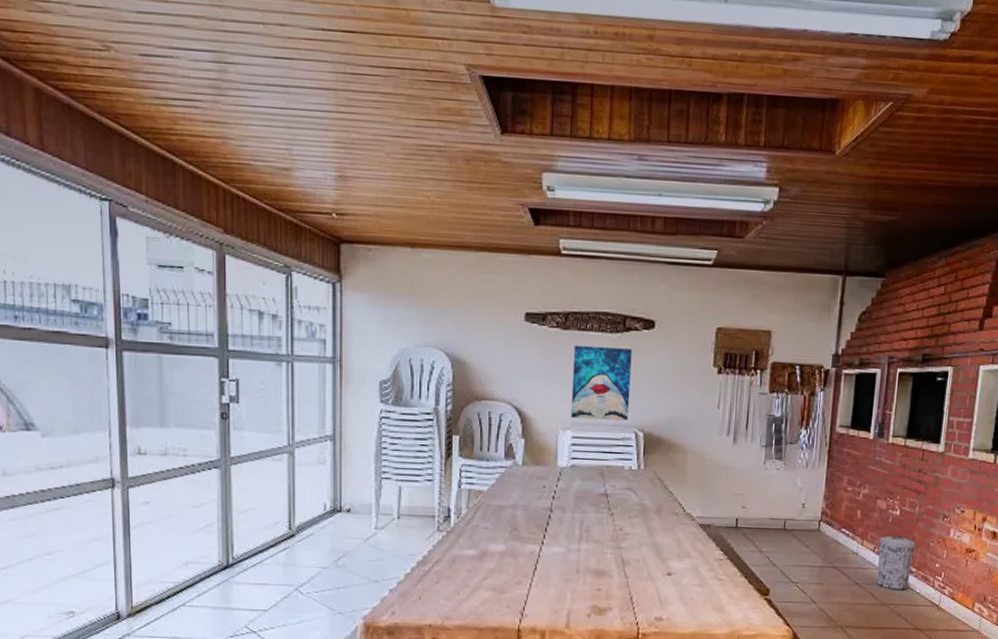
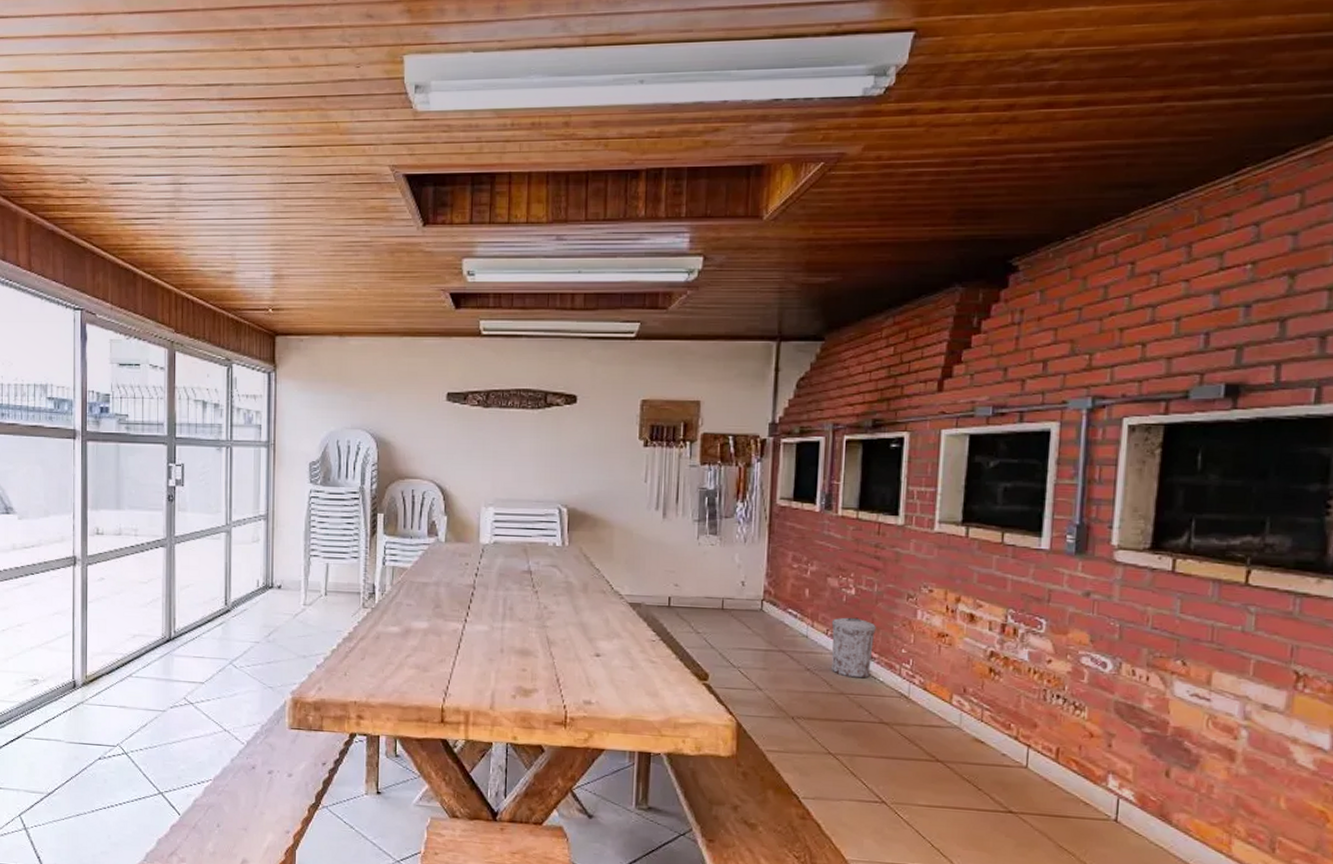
wall art: present [571,345,632,421] -> none [493,422,554,496]

